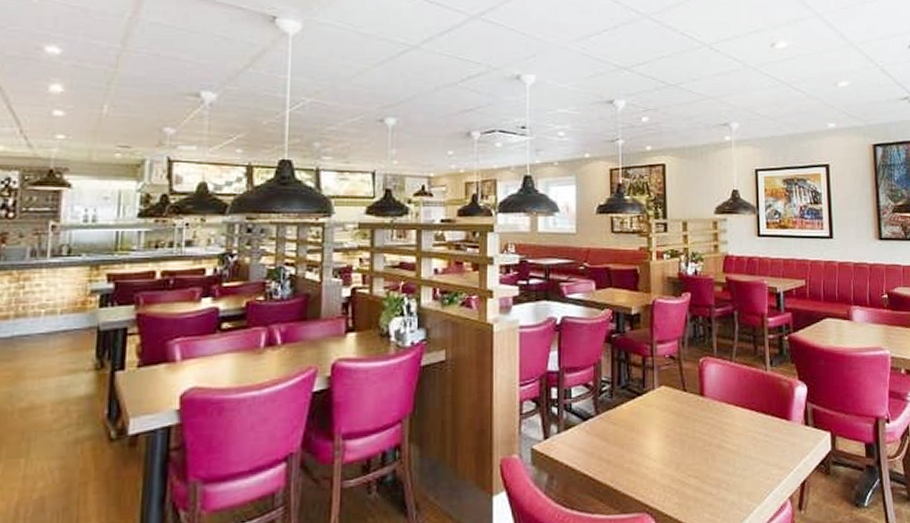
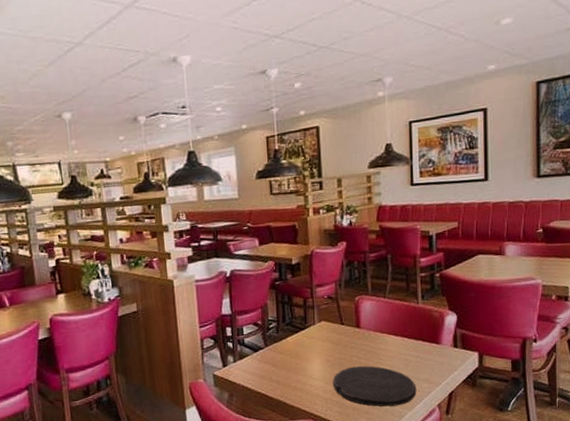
plate: none [672,443,766,498] -> present [333,365,417,407]

